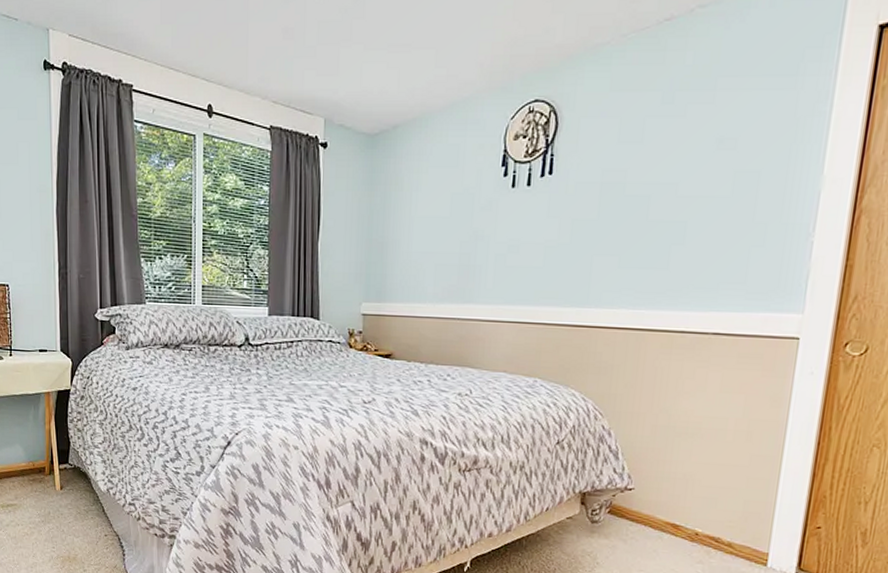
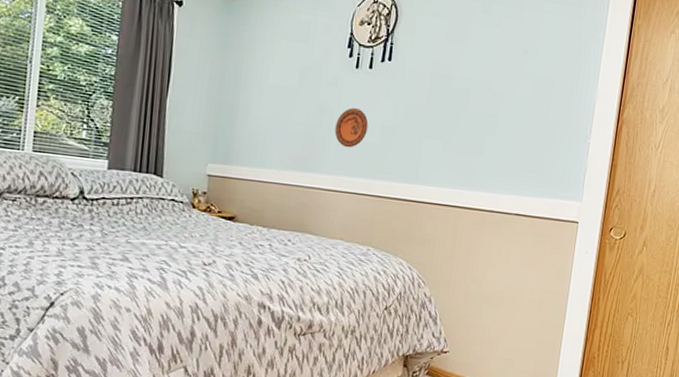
decorative plate: none [491,231,529,274] -> present [334,108,368,148]

